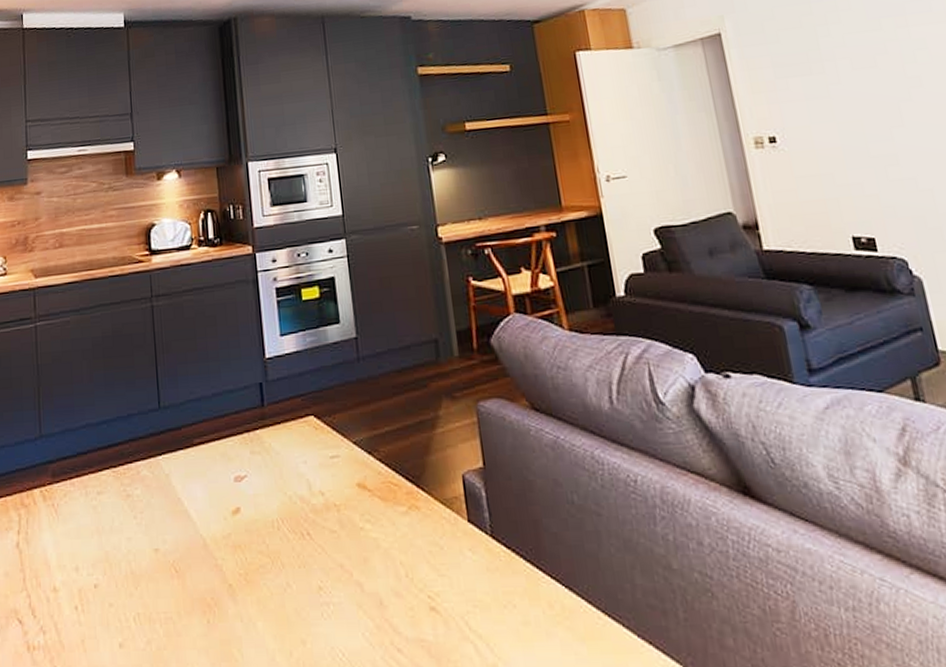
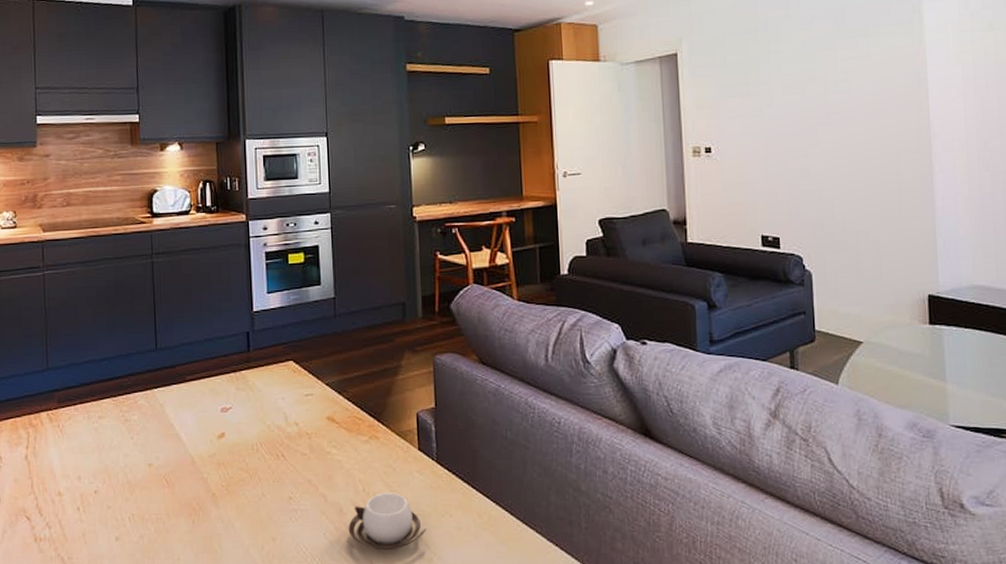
cup: none [391,578,487,653] -> present [348,493,427,549]

